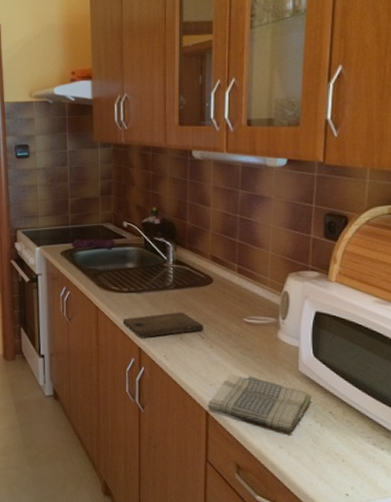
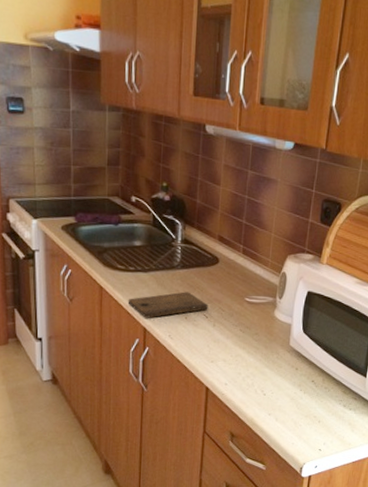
dish towel: present [207,373,312,433] -> none [207,350,299,401]

